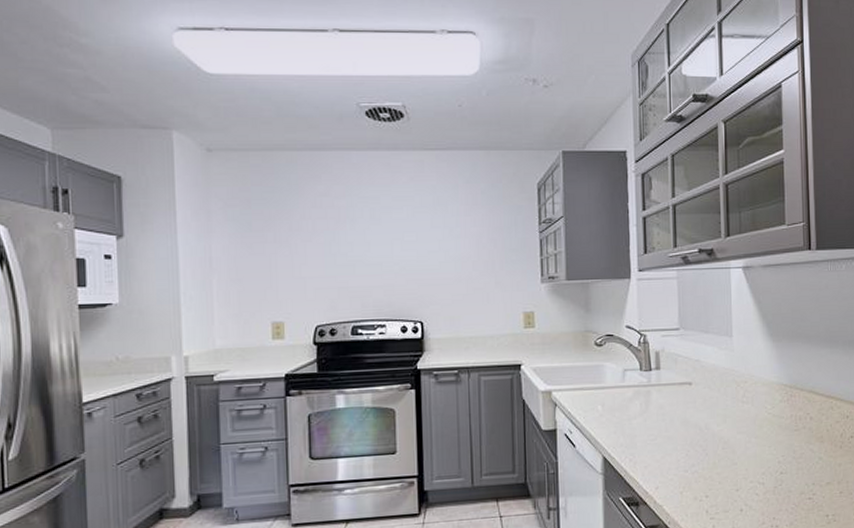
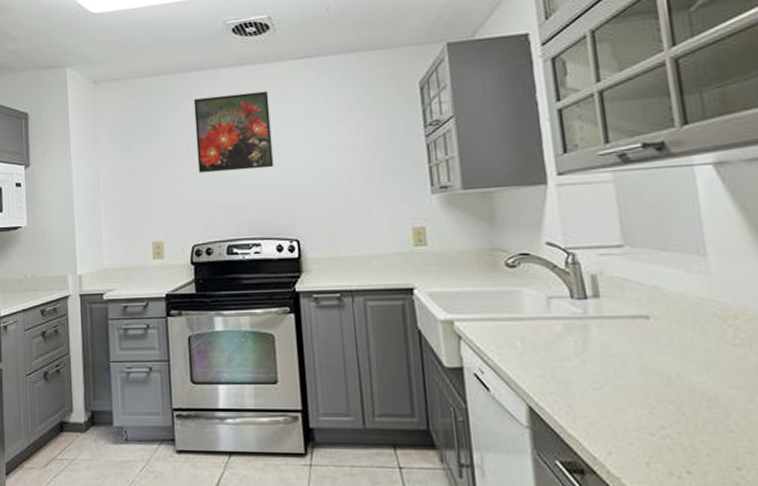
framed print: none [322,178,402,255] -> present [193,91,274,174]

